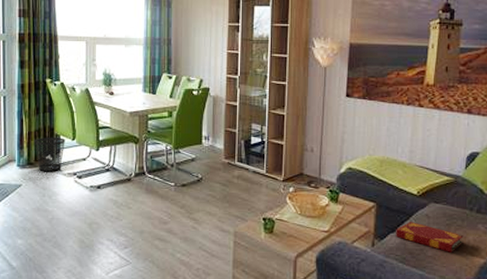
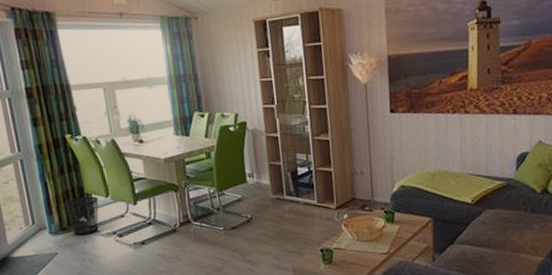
hardback book: present [396,222,464,252] -> none [454,231,521,256]

